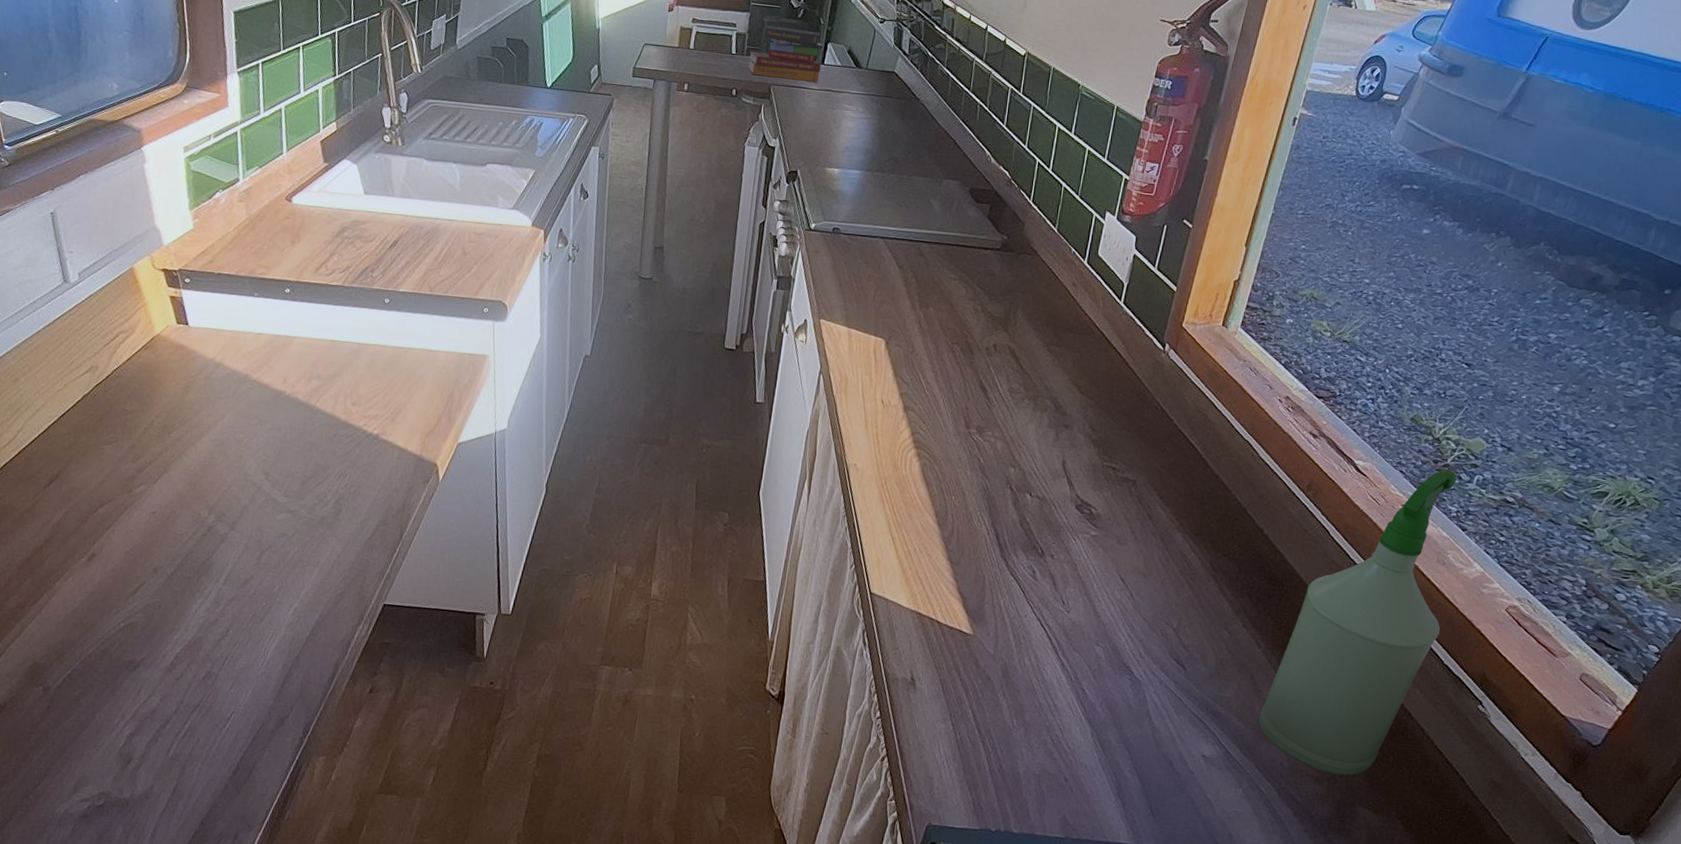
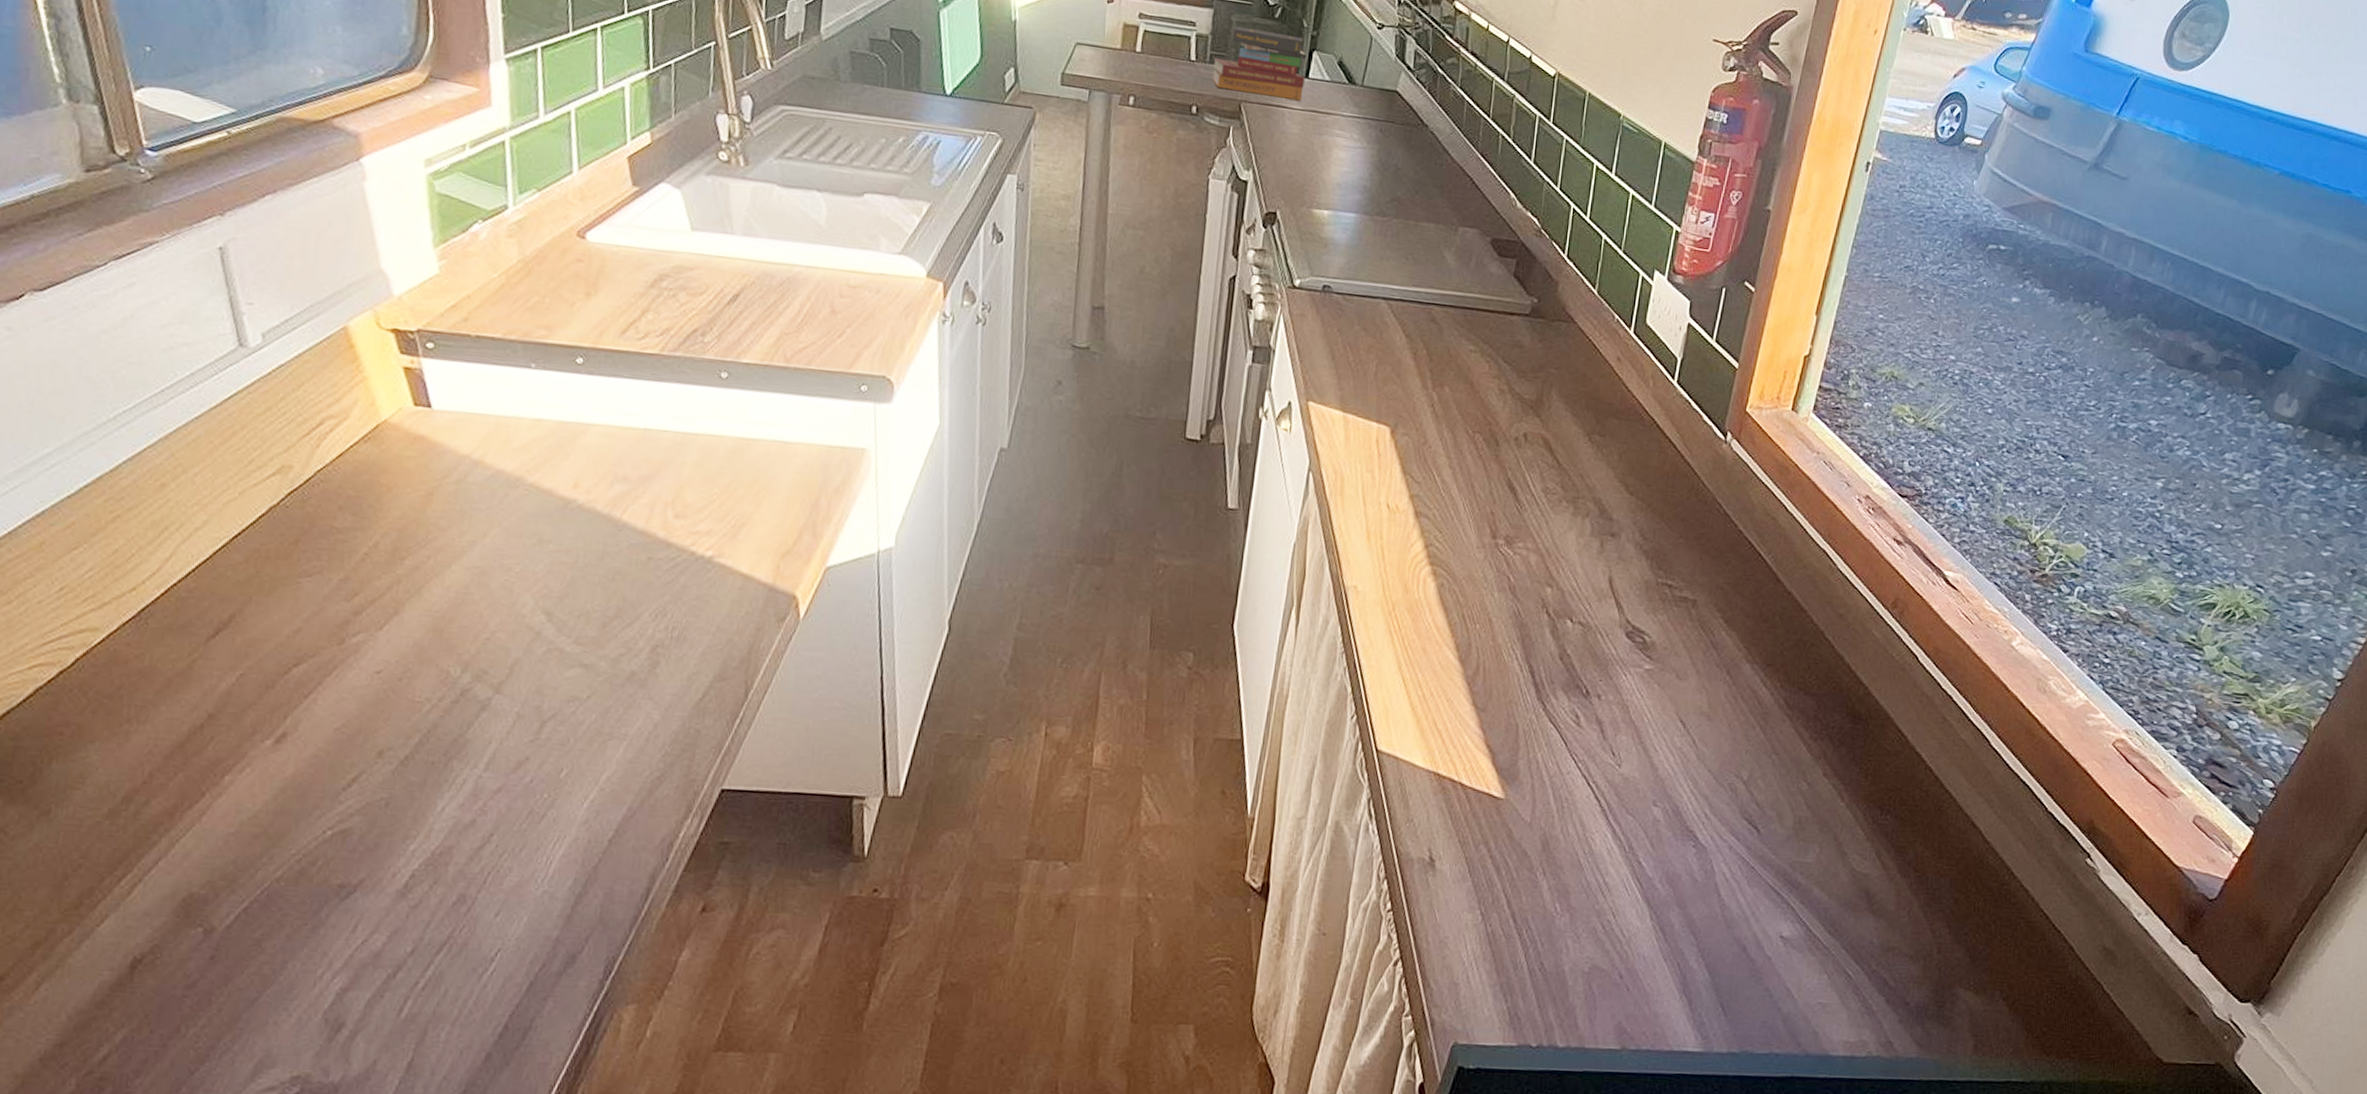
spray bottle: present [1259,469,1457,776] -> none [1844,580,2056,952]

